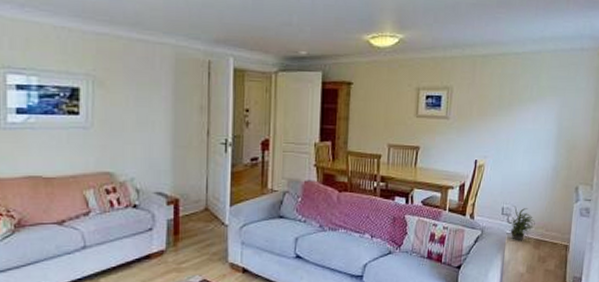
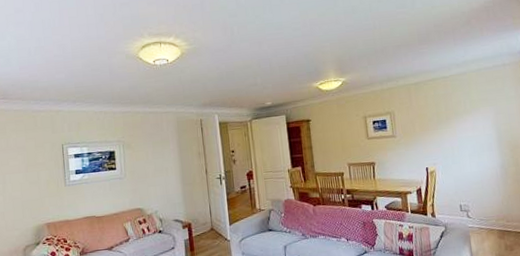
potted plant: present [509,206,535,240] -> none [469,202,495,233]

